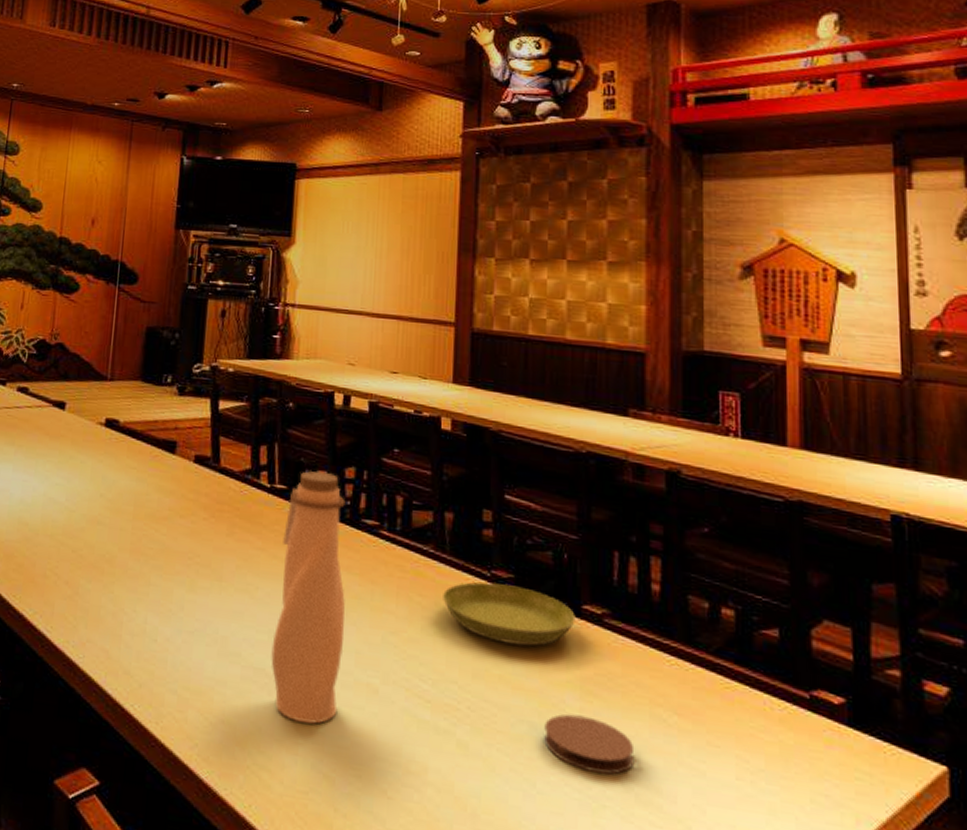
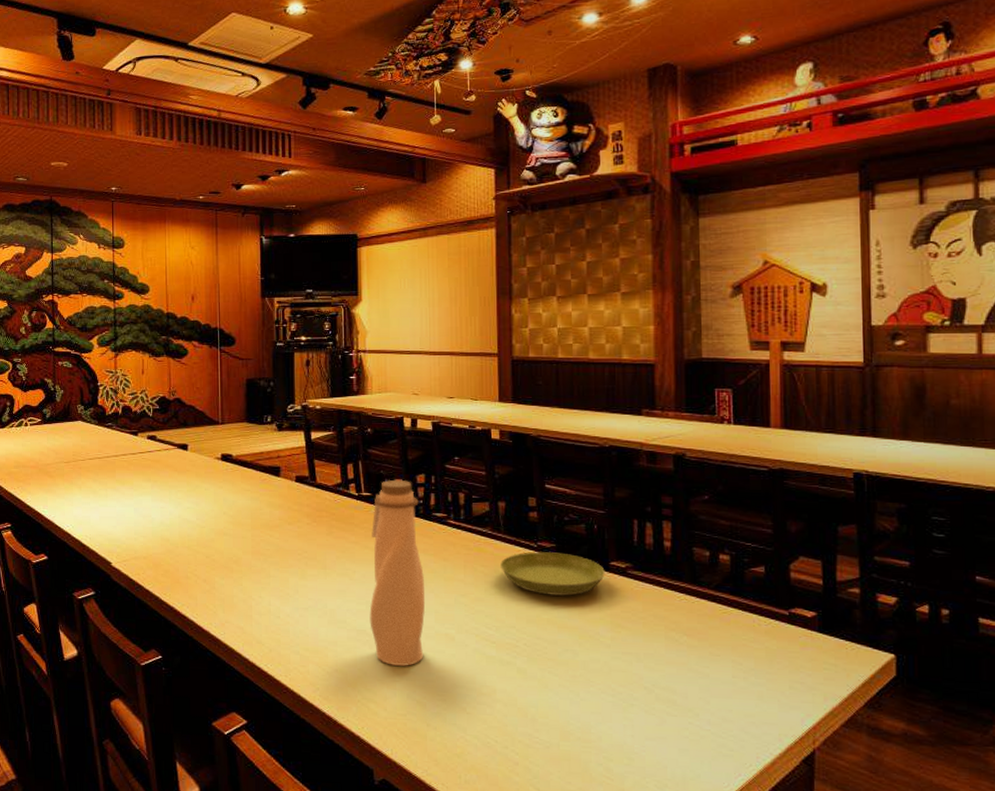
coaster: present [544,713,635,775] -> none [584,642,654,682]

